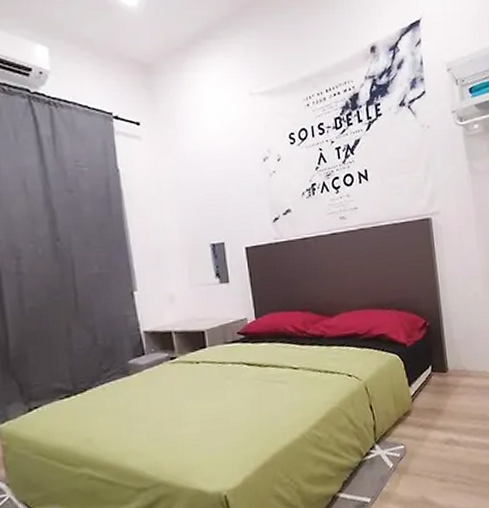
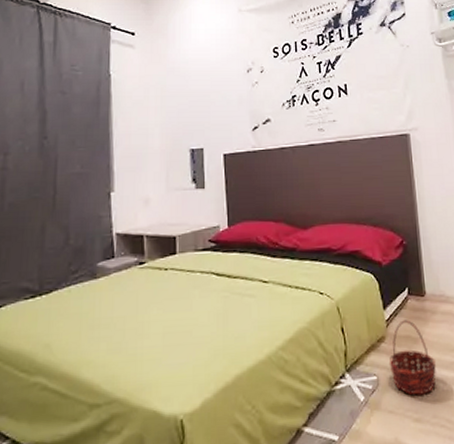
basket: none [414,394,459,459] -> present [388,320,437,395]

